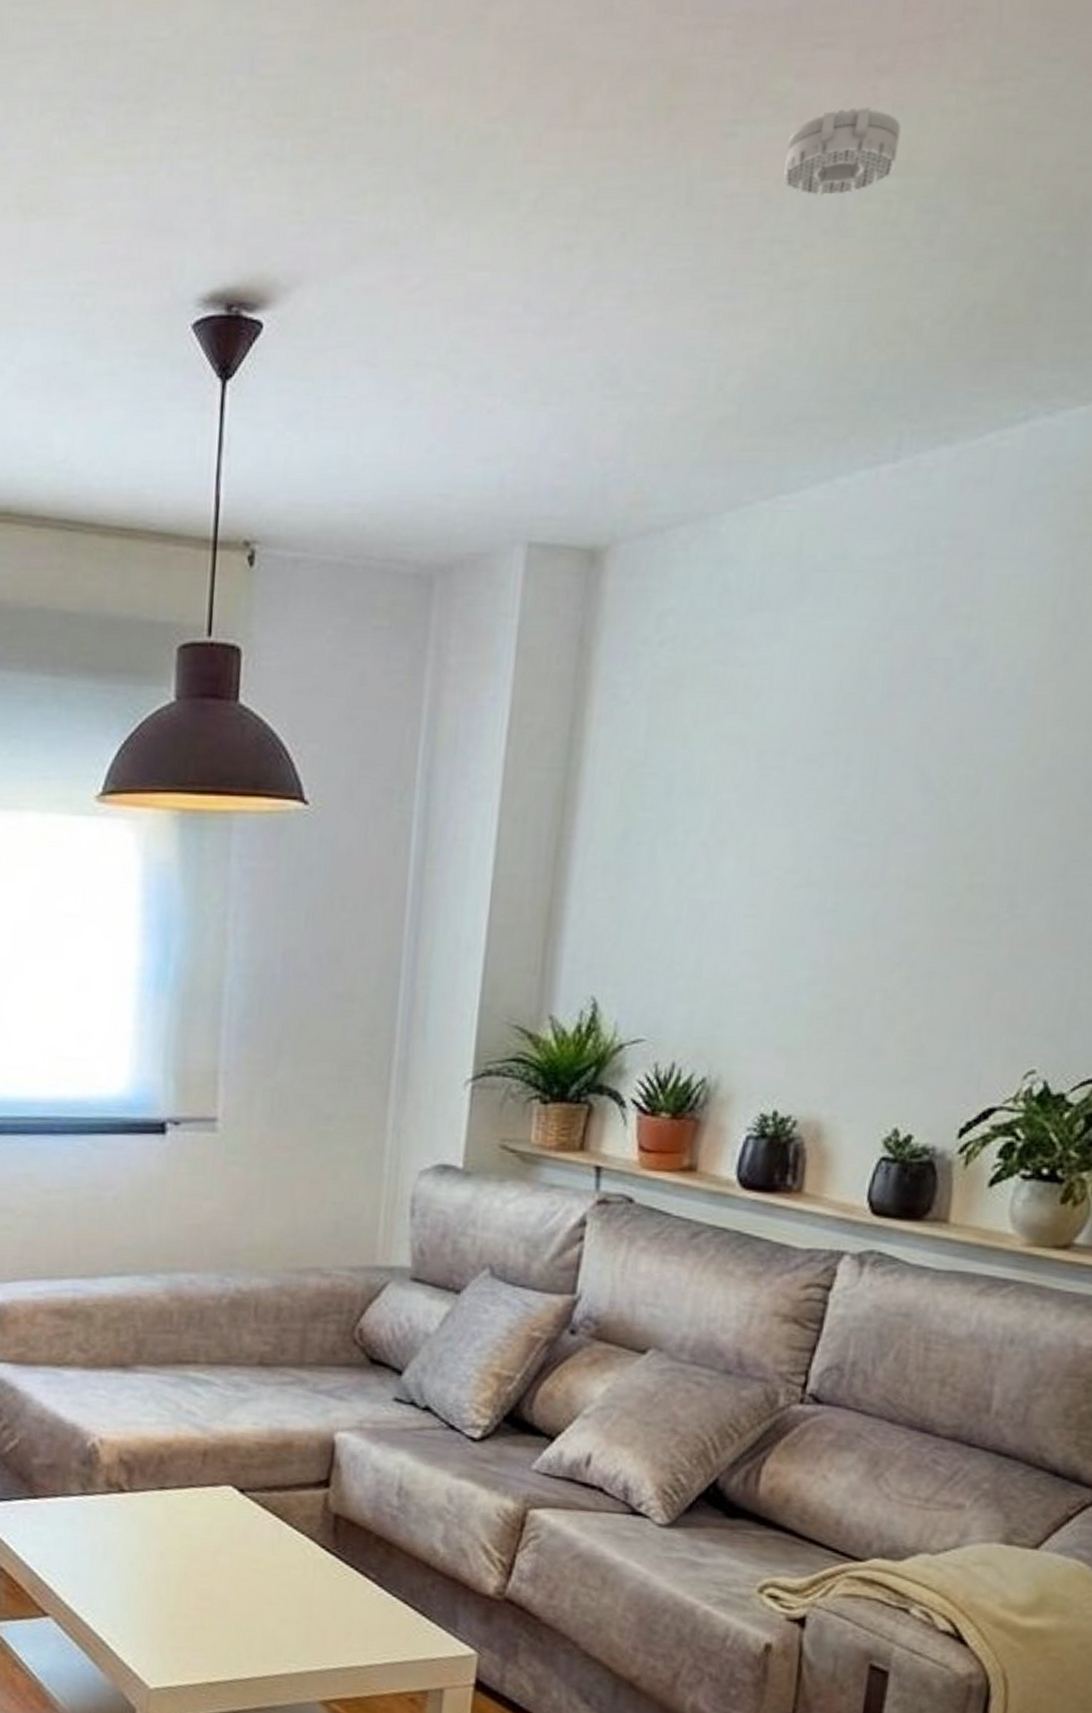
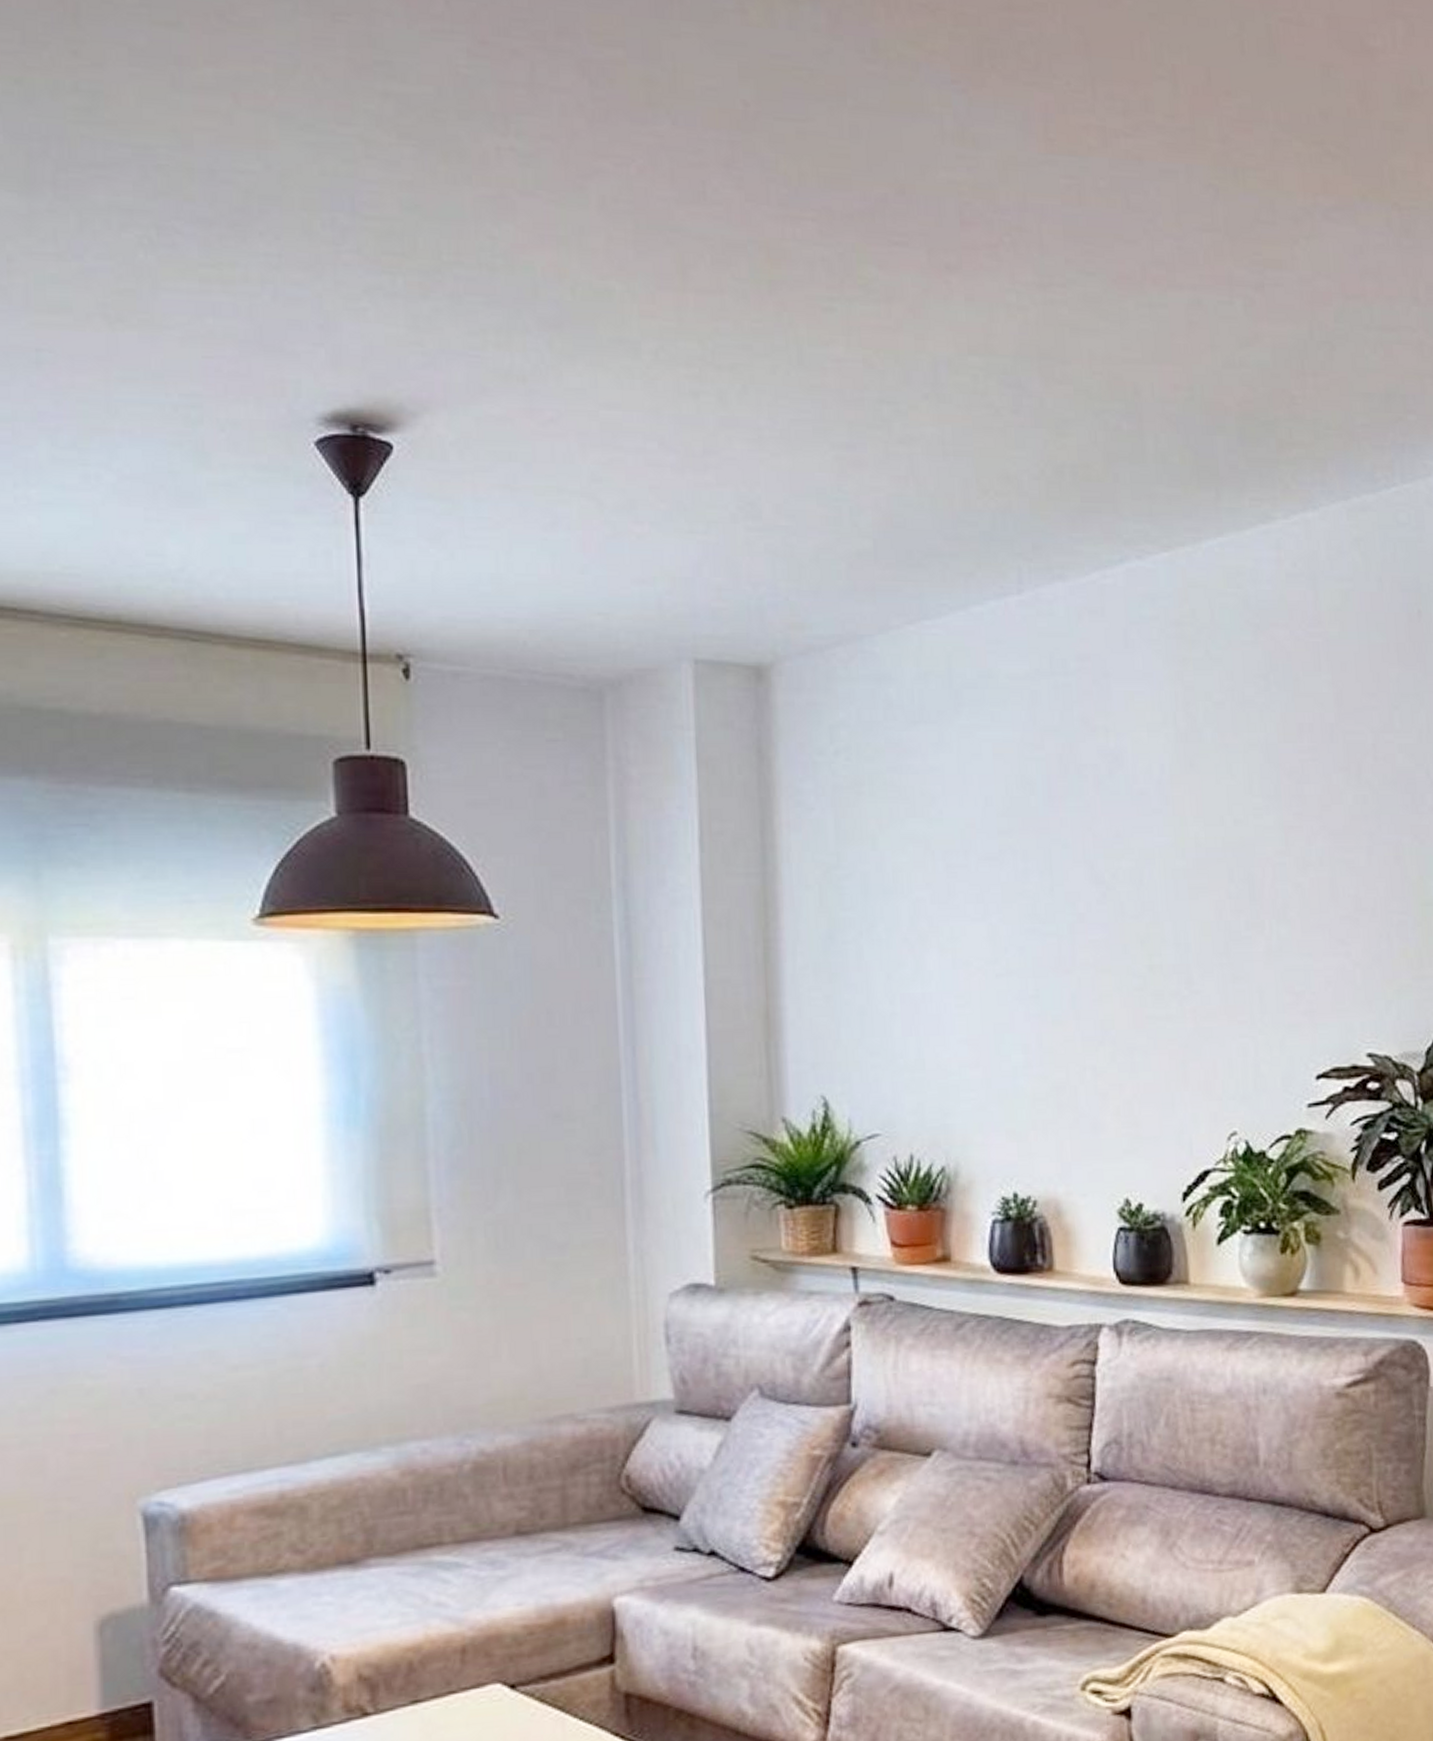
smoke detector: present [783,107,901,196] -> none [880,296,976,367]

